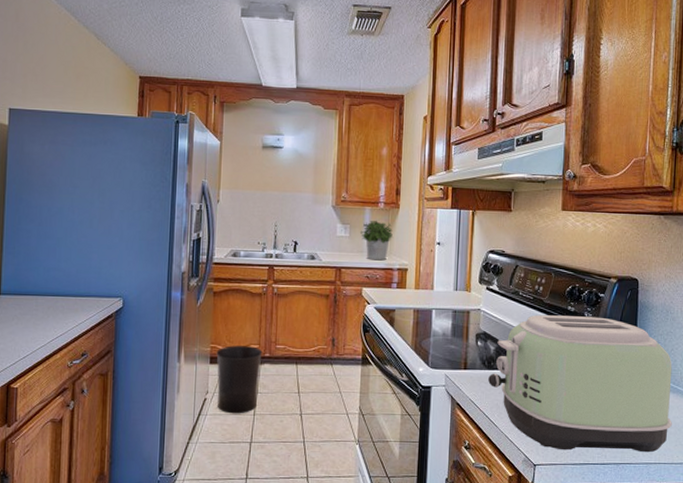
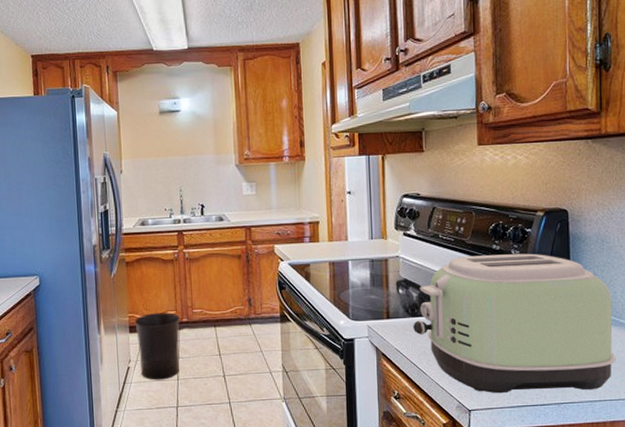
potted plant: present [359,220,394,261] -> none [266,175,302,216]

